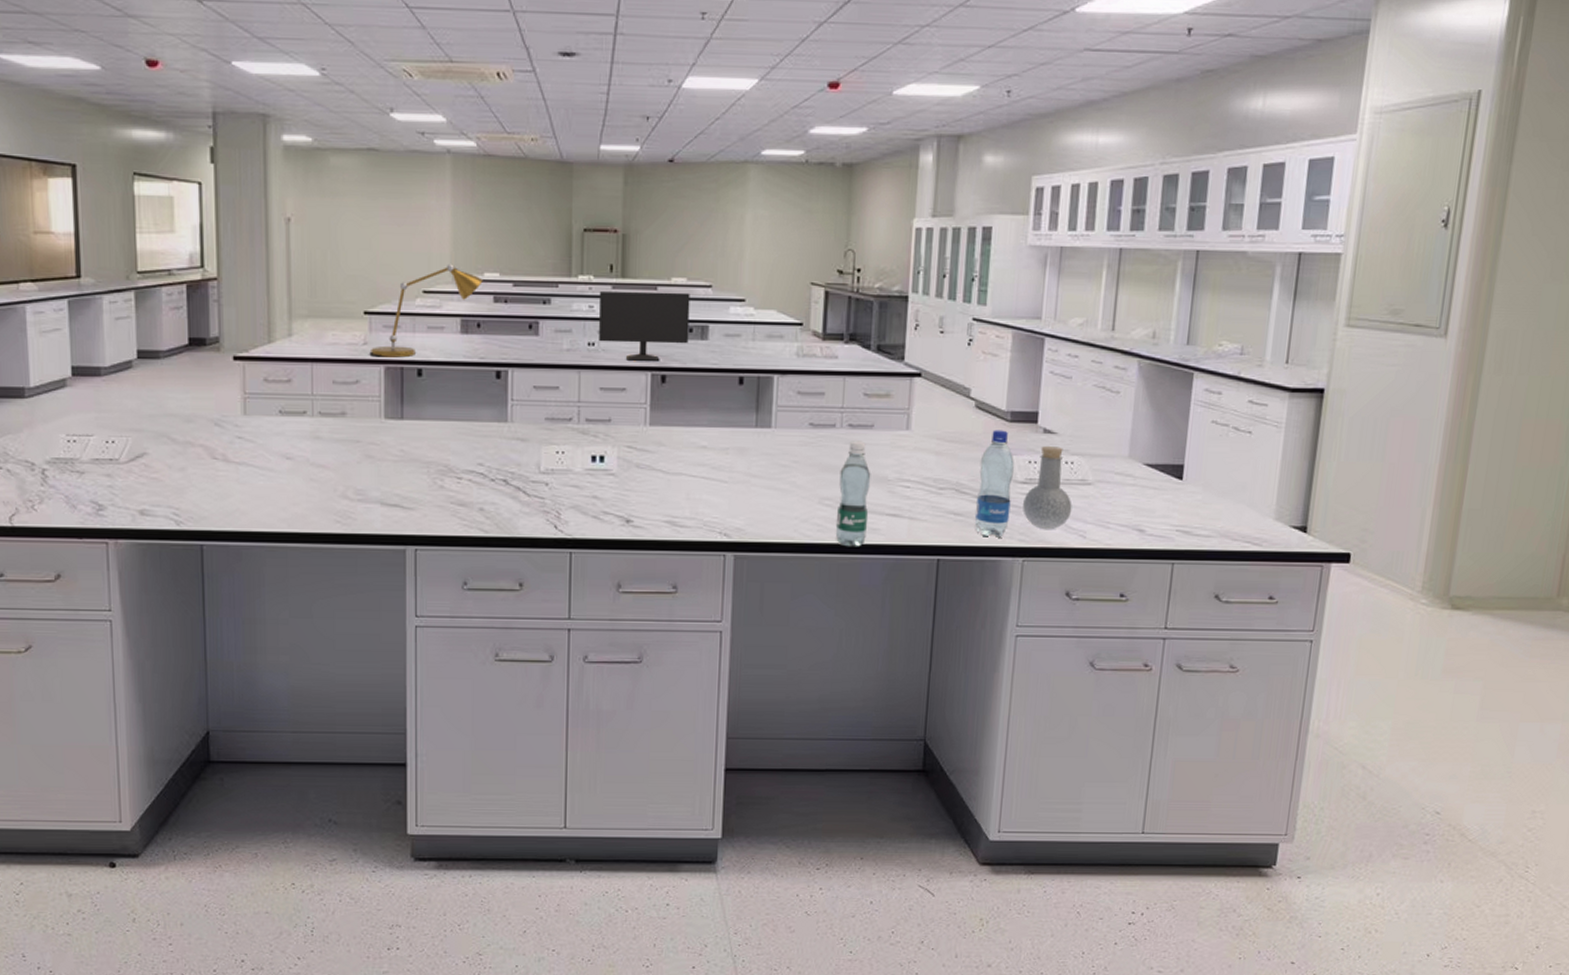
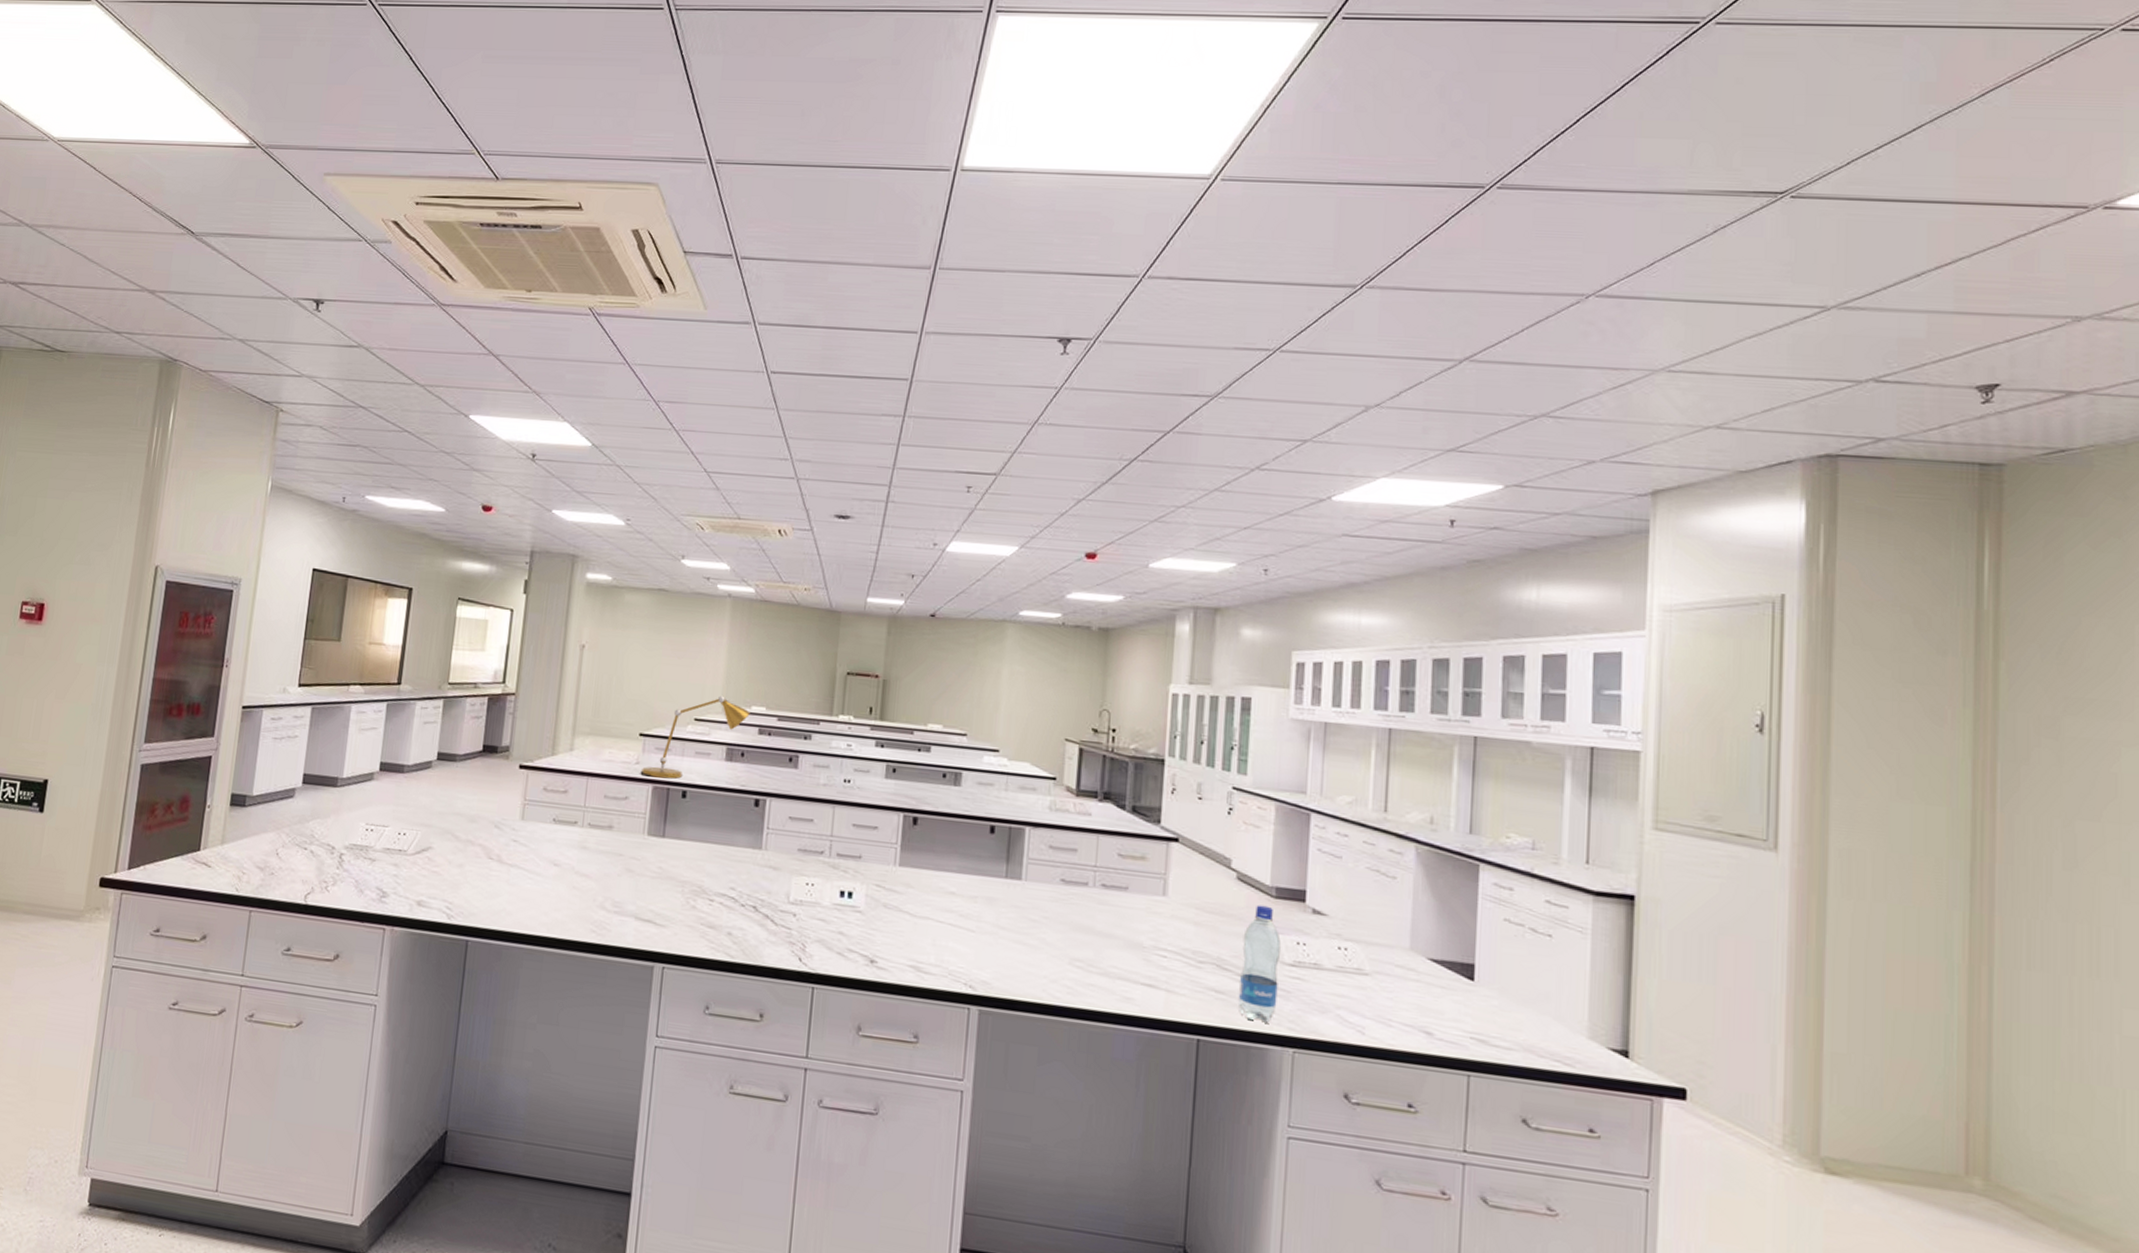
computer monitor: present [599,290,690,361] -> none [855,731,945,803]
bottle: present [835,441,871,547] -> none [1086,901,1125,1016]
flask: present [1023,446,1072,530] -> none [1292,927,1348,1021]

